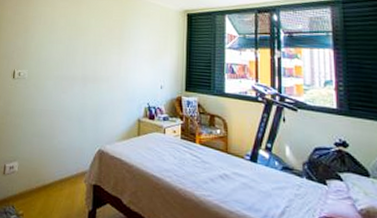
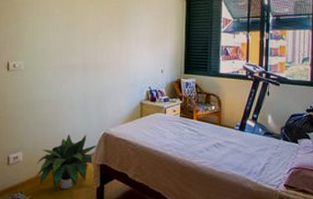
potted plant: none [27,148,91,209] -> present [34,135,96,190]

